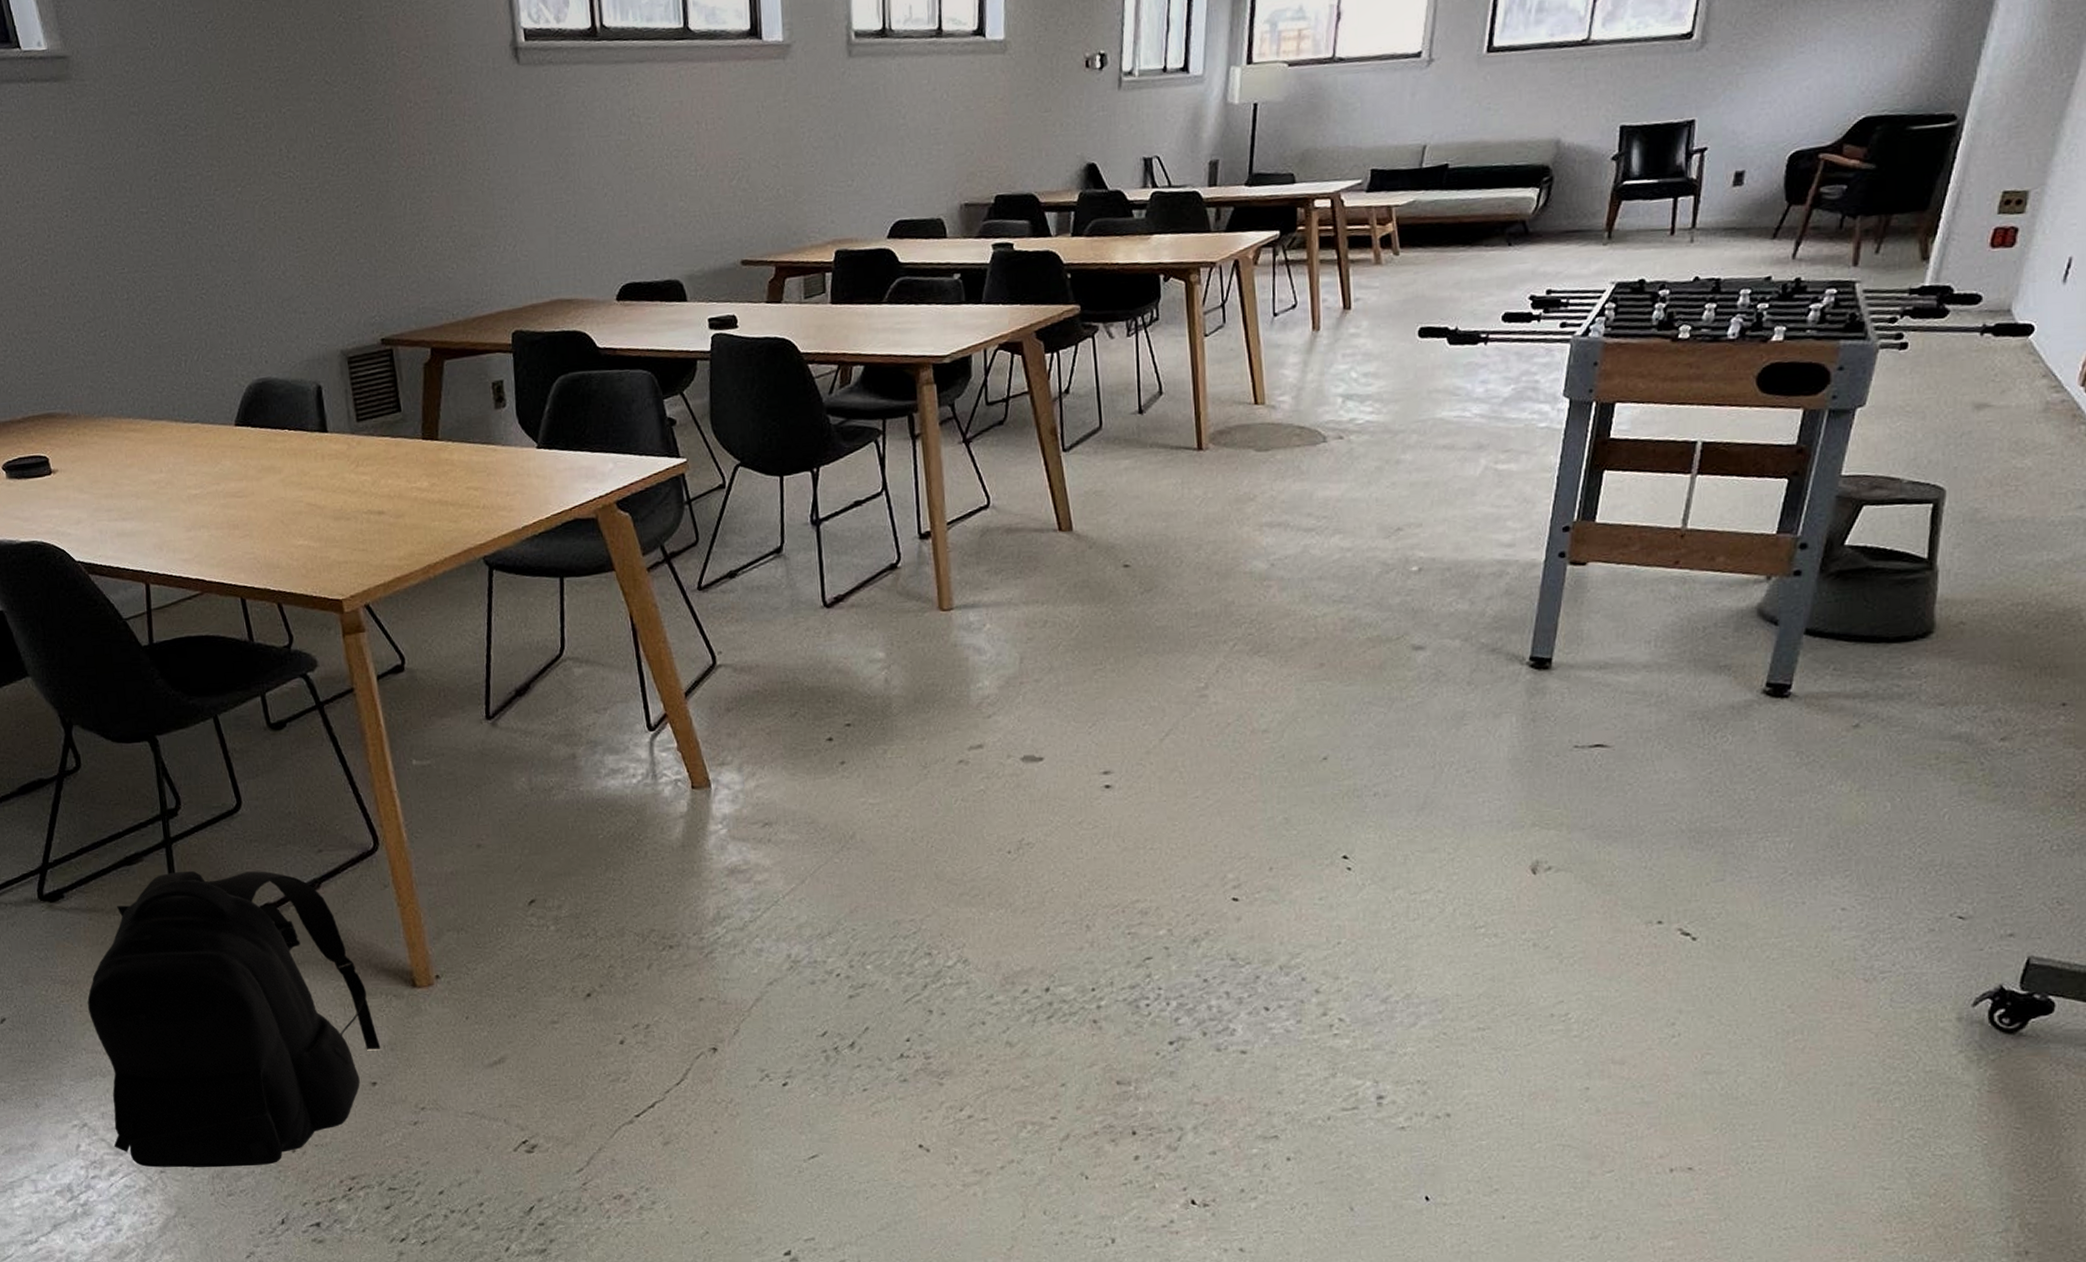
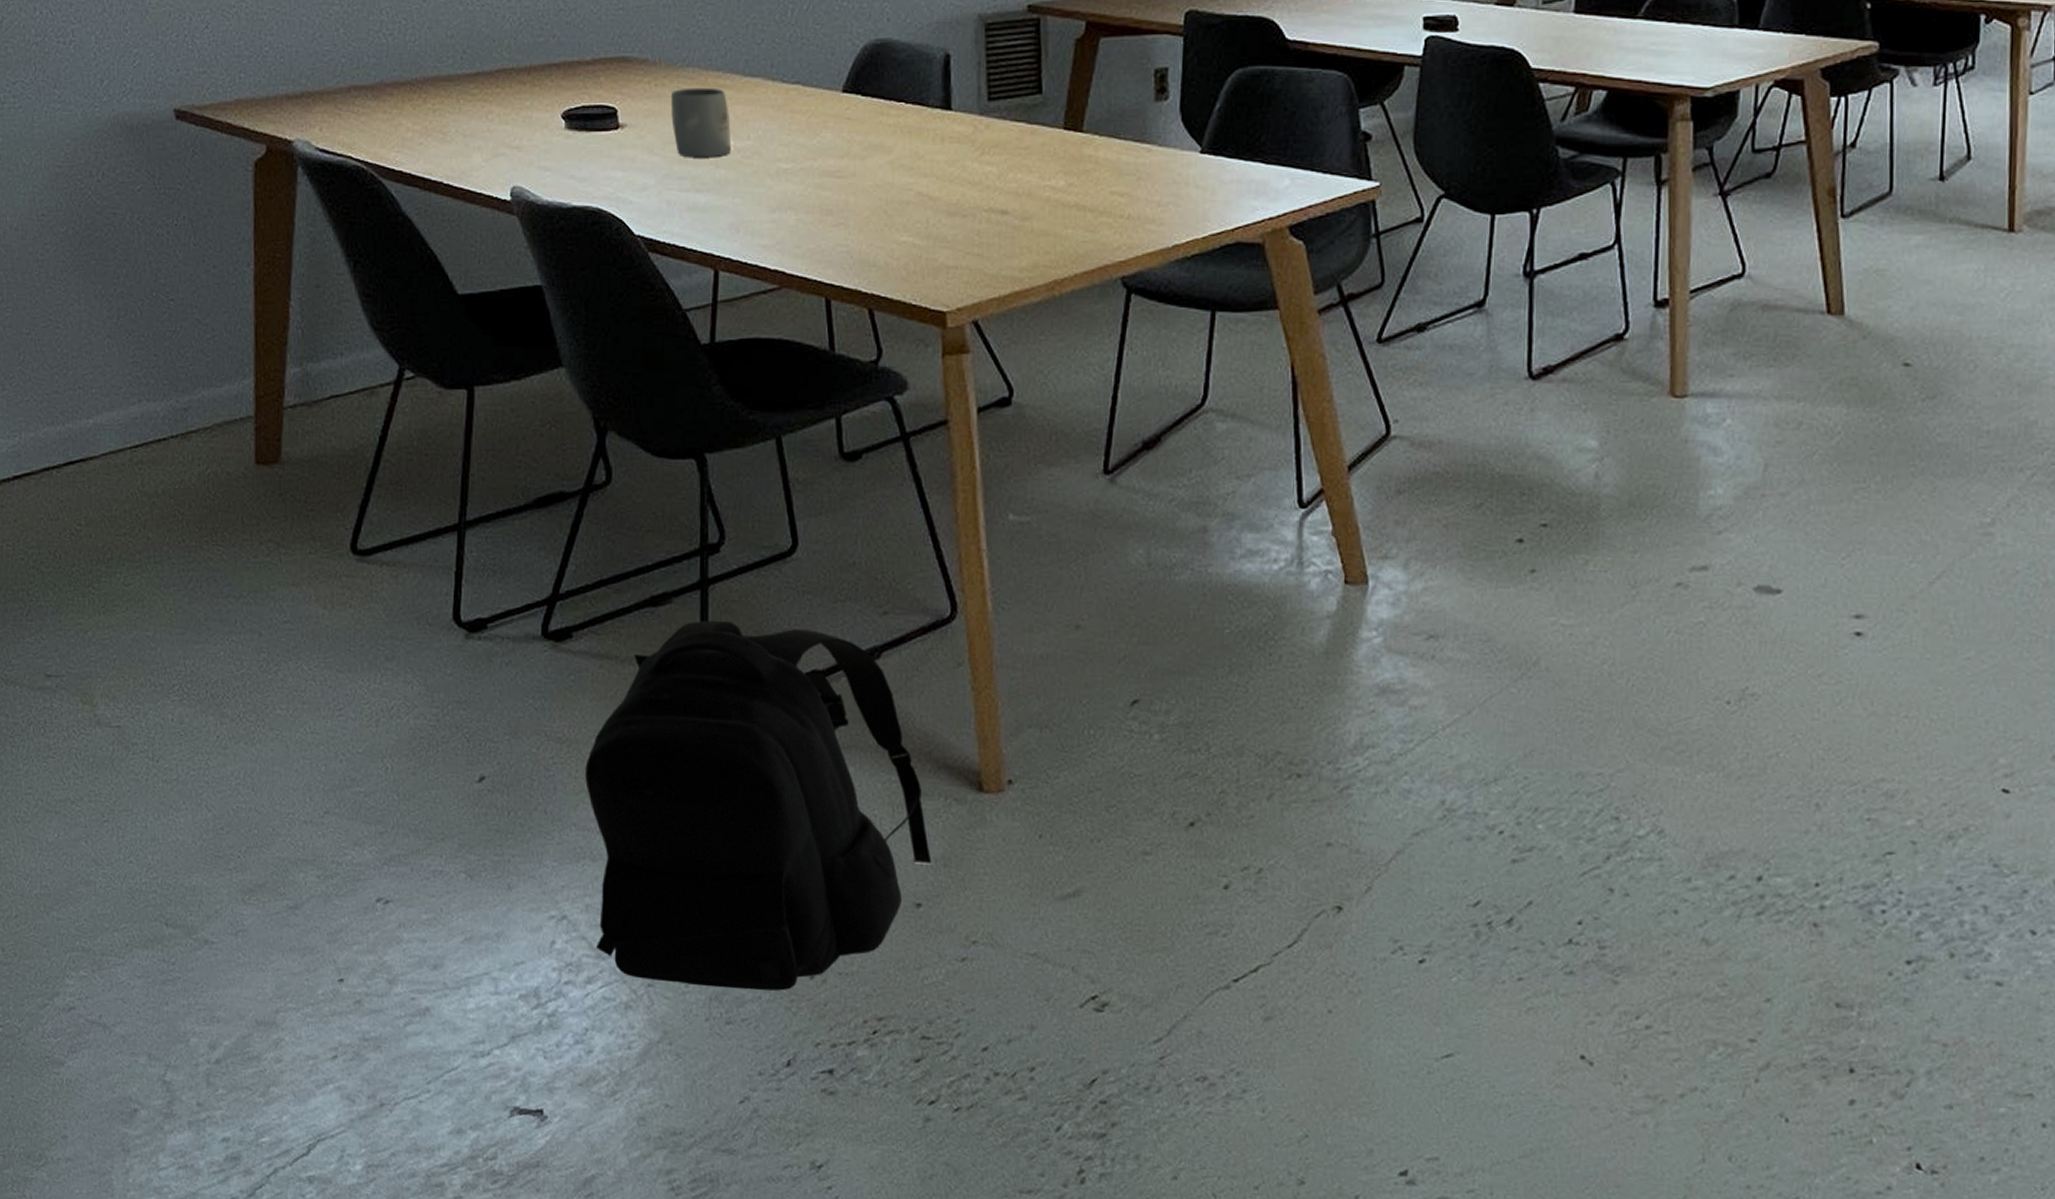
mug: none [92,432,149,493] -> present [671,87,732,158]

